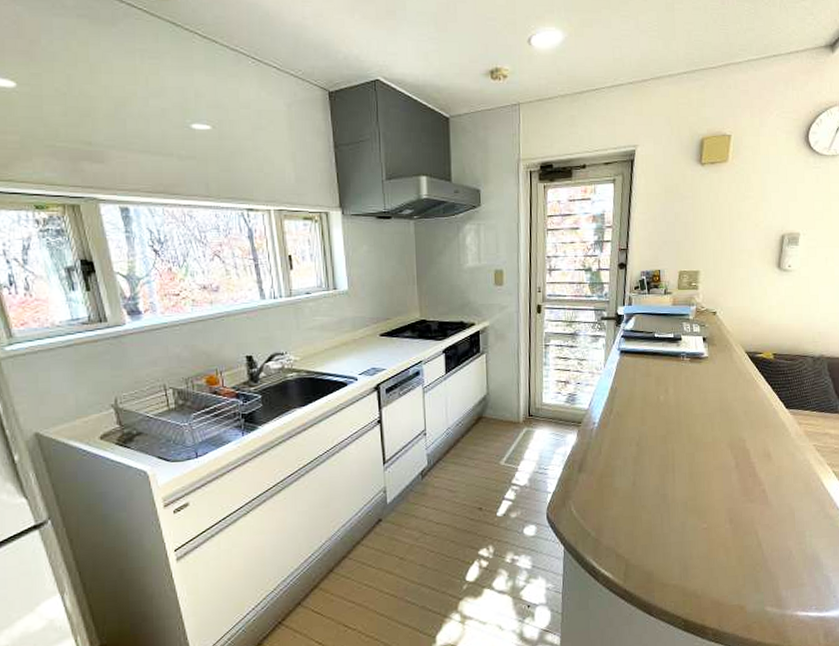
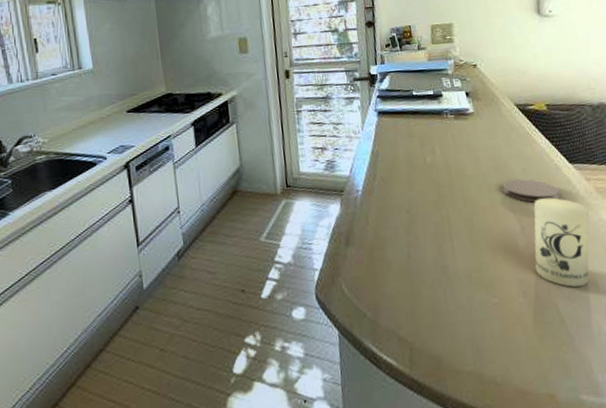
coaster: none [724,419,774,442] -> present [502,178,560,203]
candle: none [743,438,796,517] -> present [533,197,589,288]

